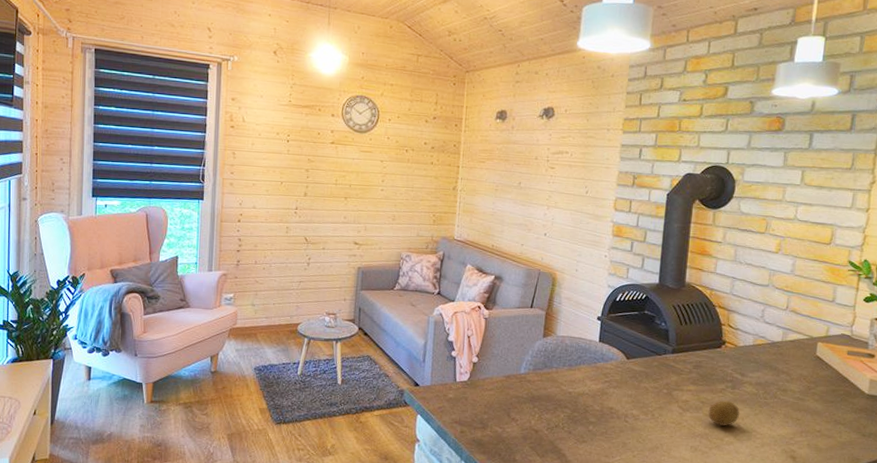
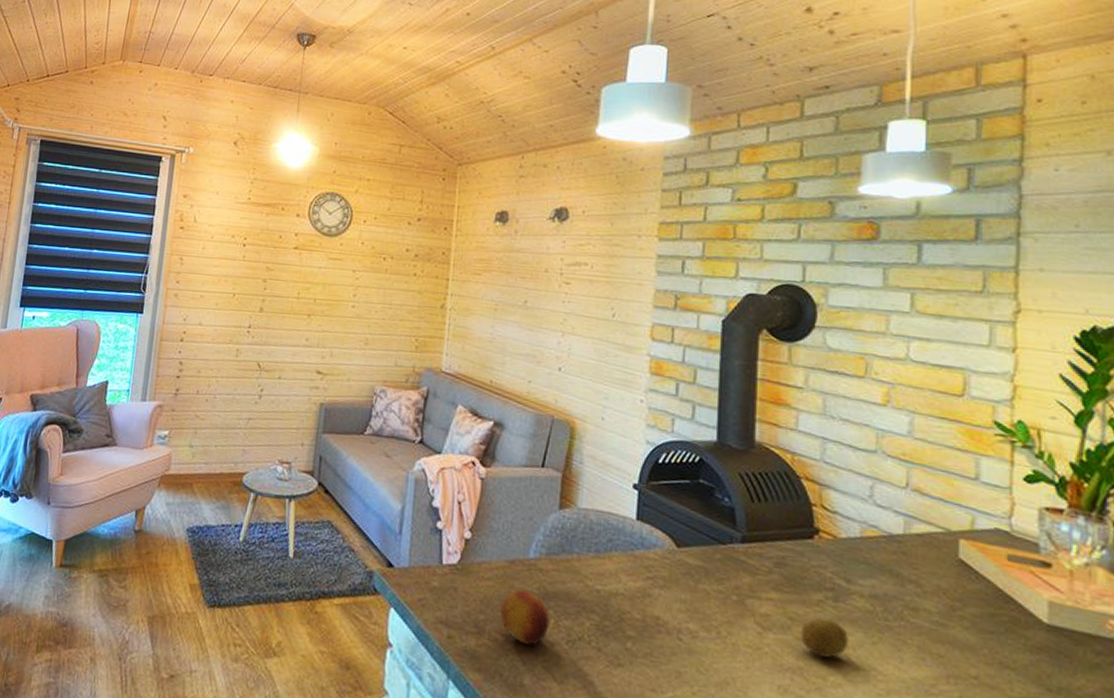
fruit: none [499,395,535,433] -> present [500,589,550,646]

